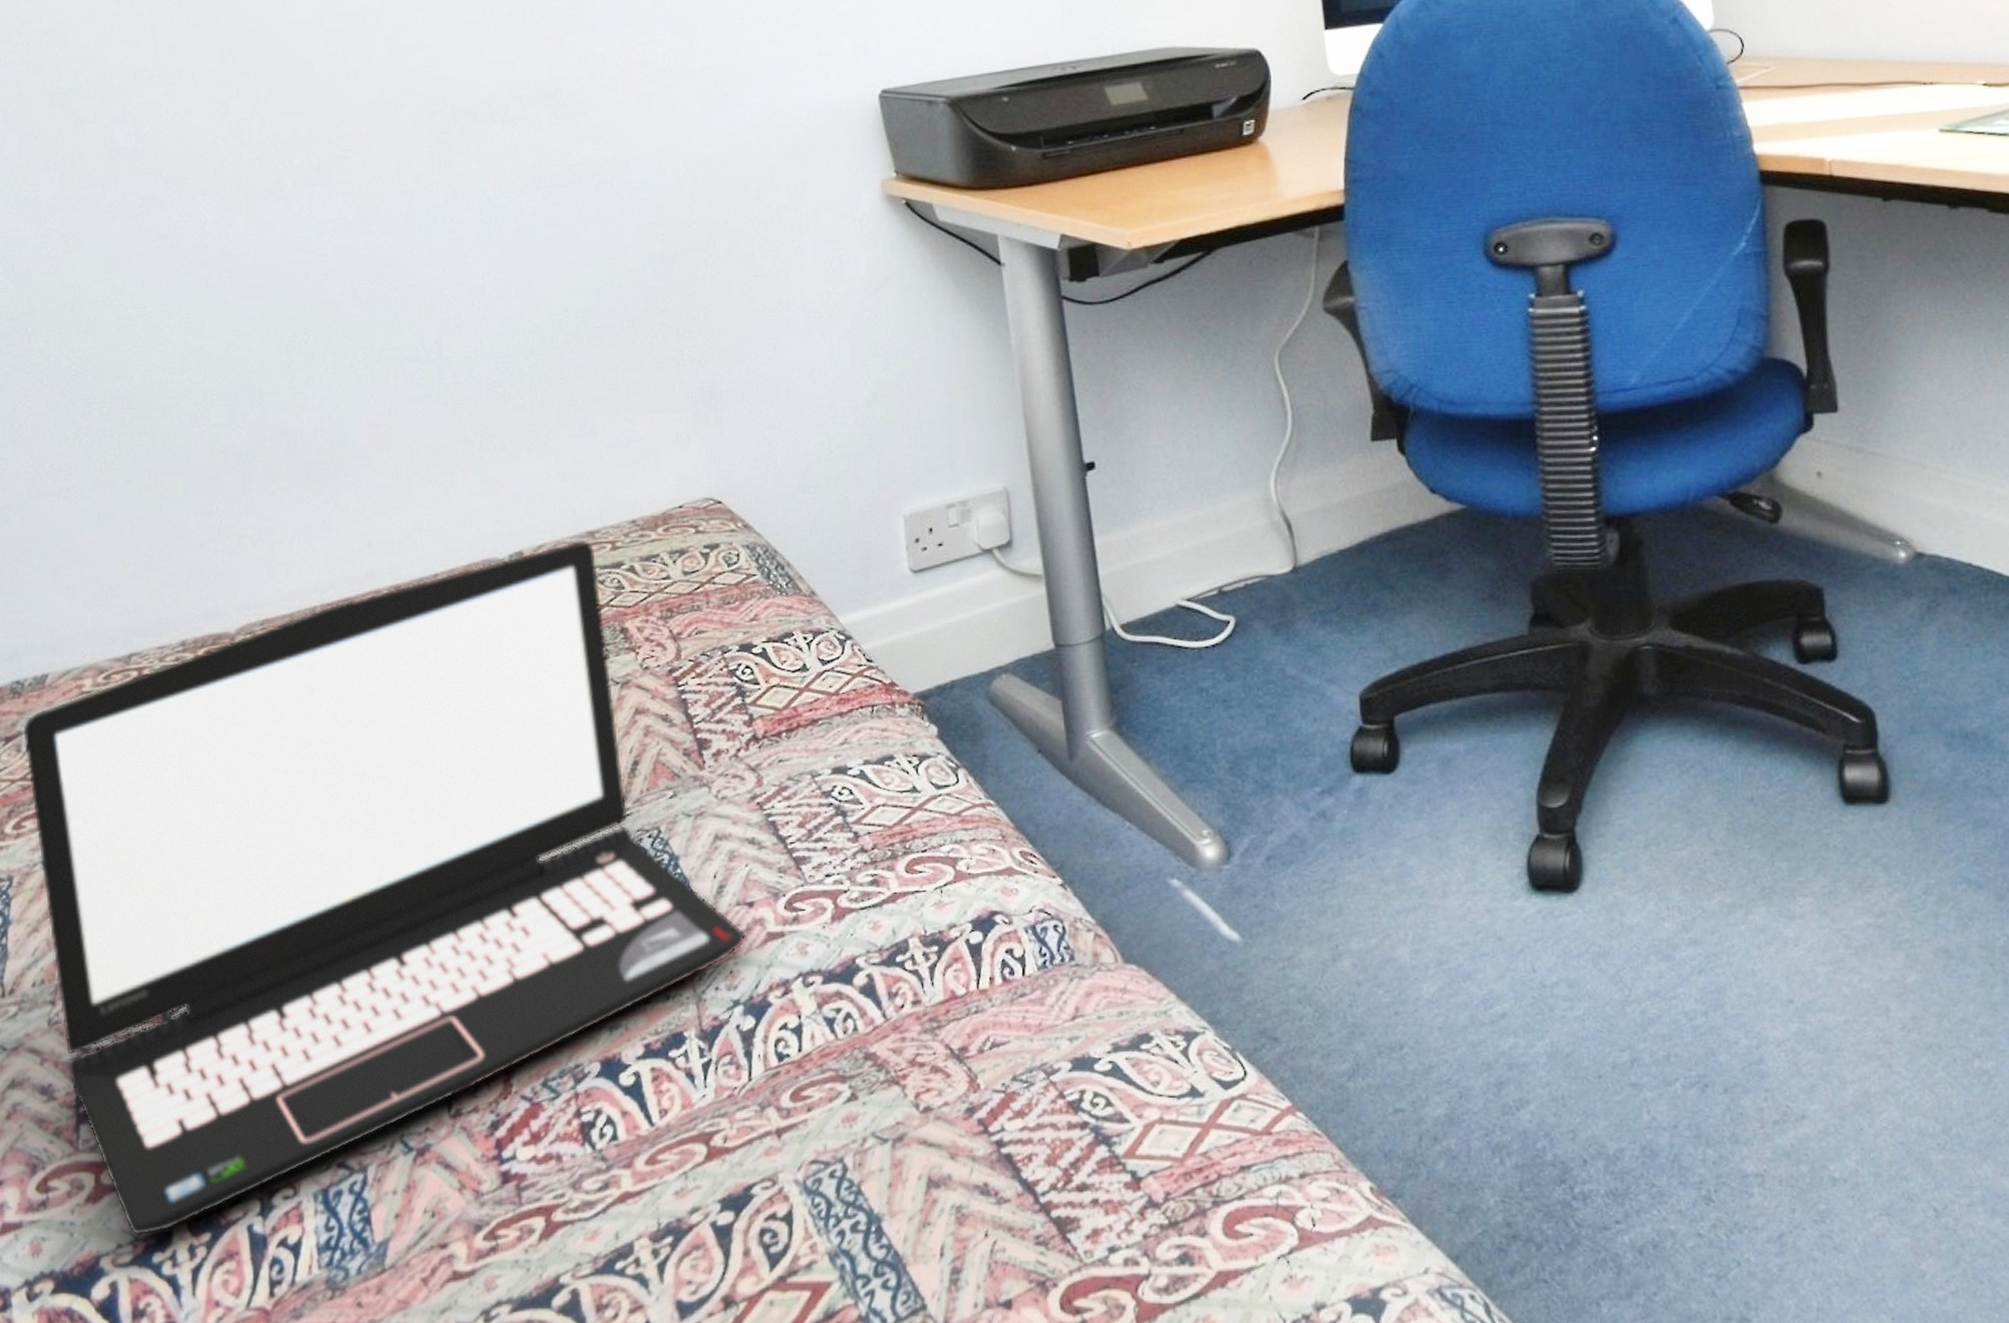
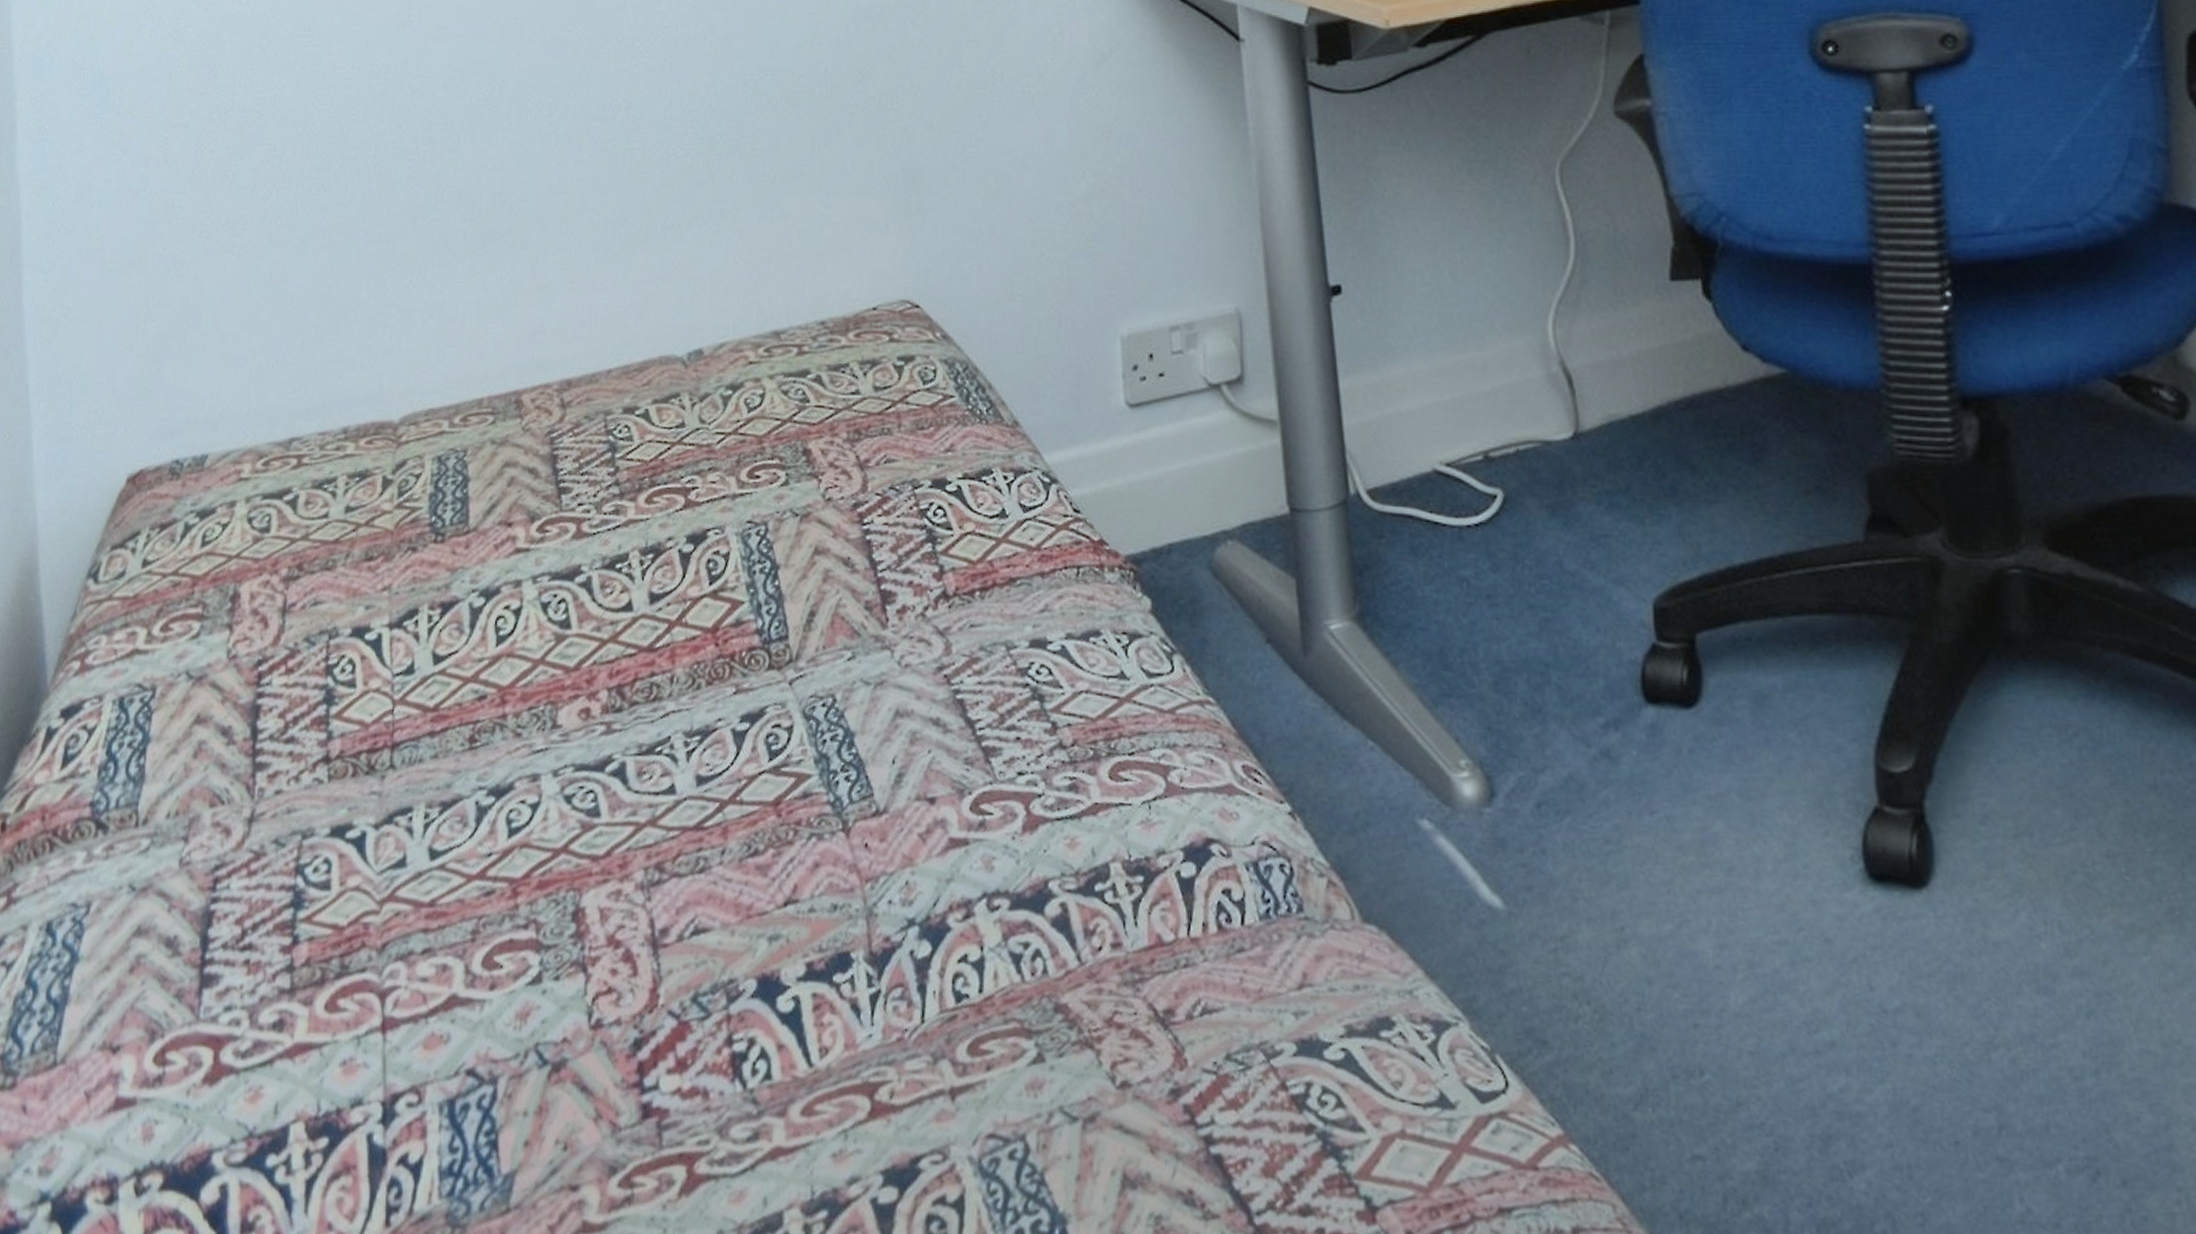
laptop: present [22,539,747,1236] -> none [177,340,926,1132]

